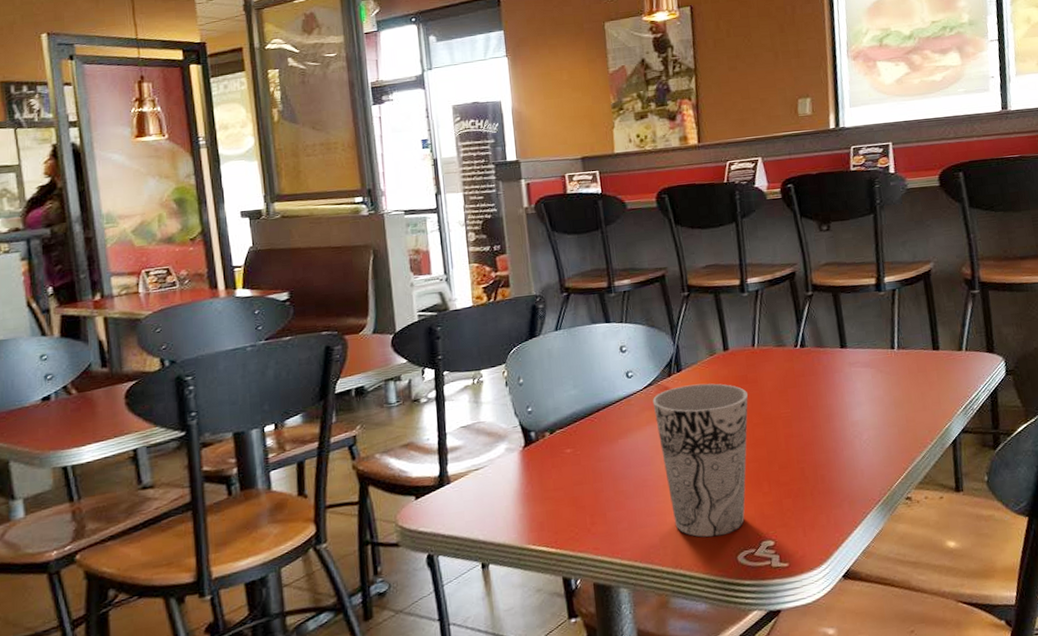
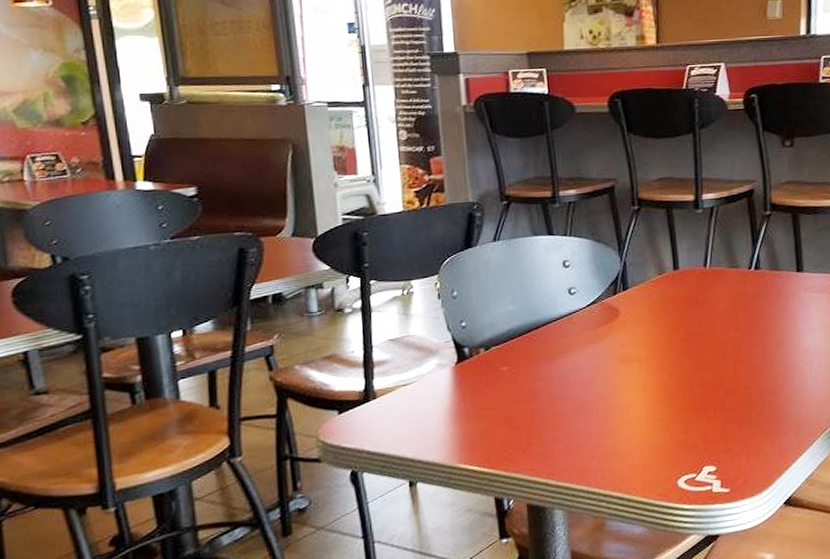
cup: present [652,383,749,537] -> none [595,303,698,461]

